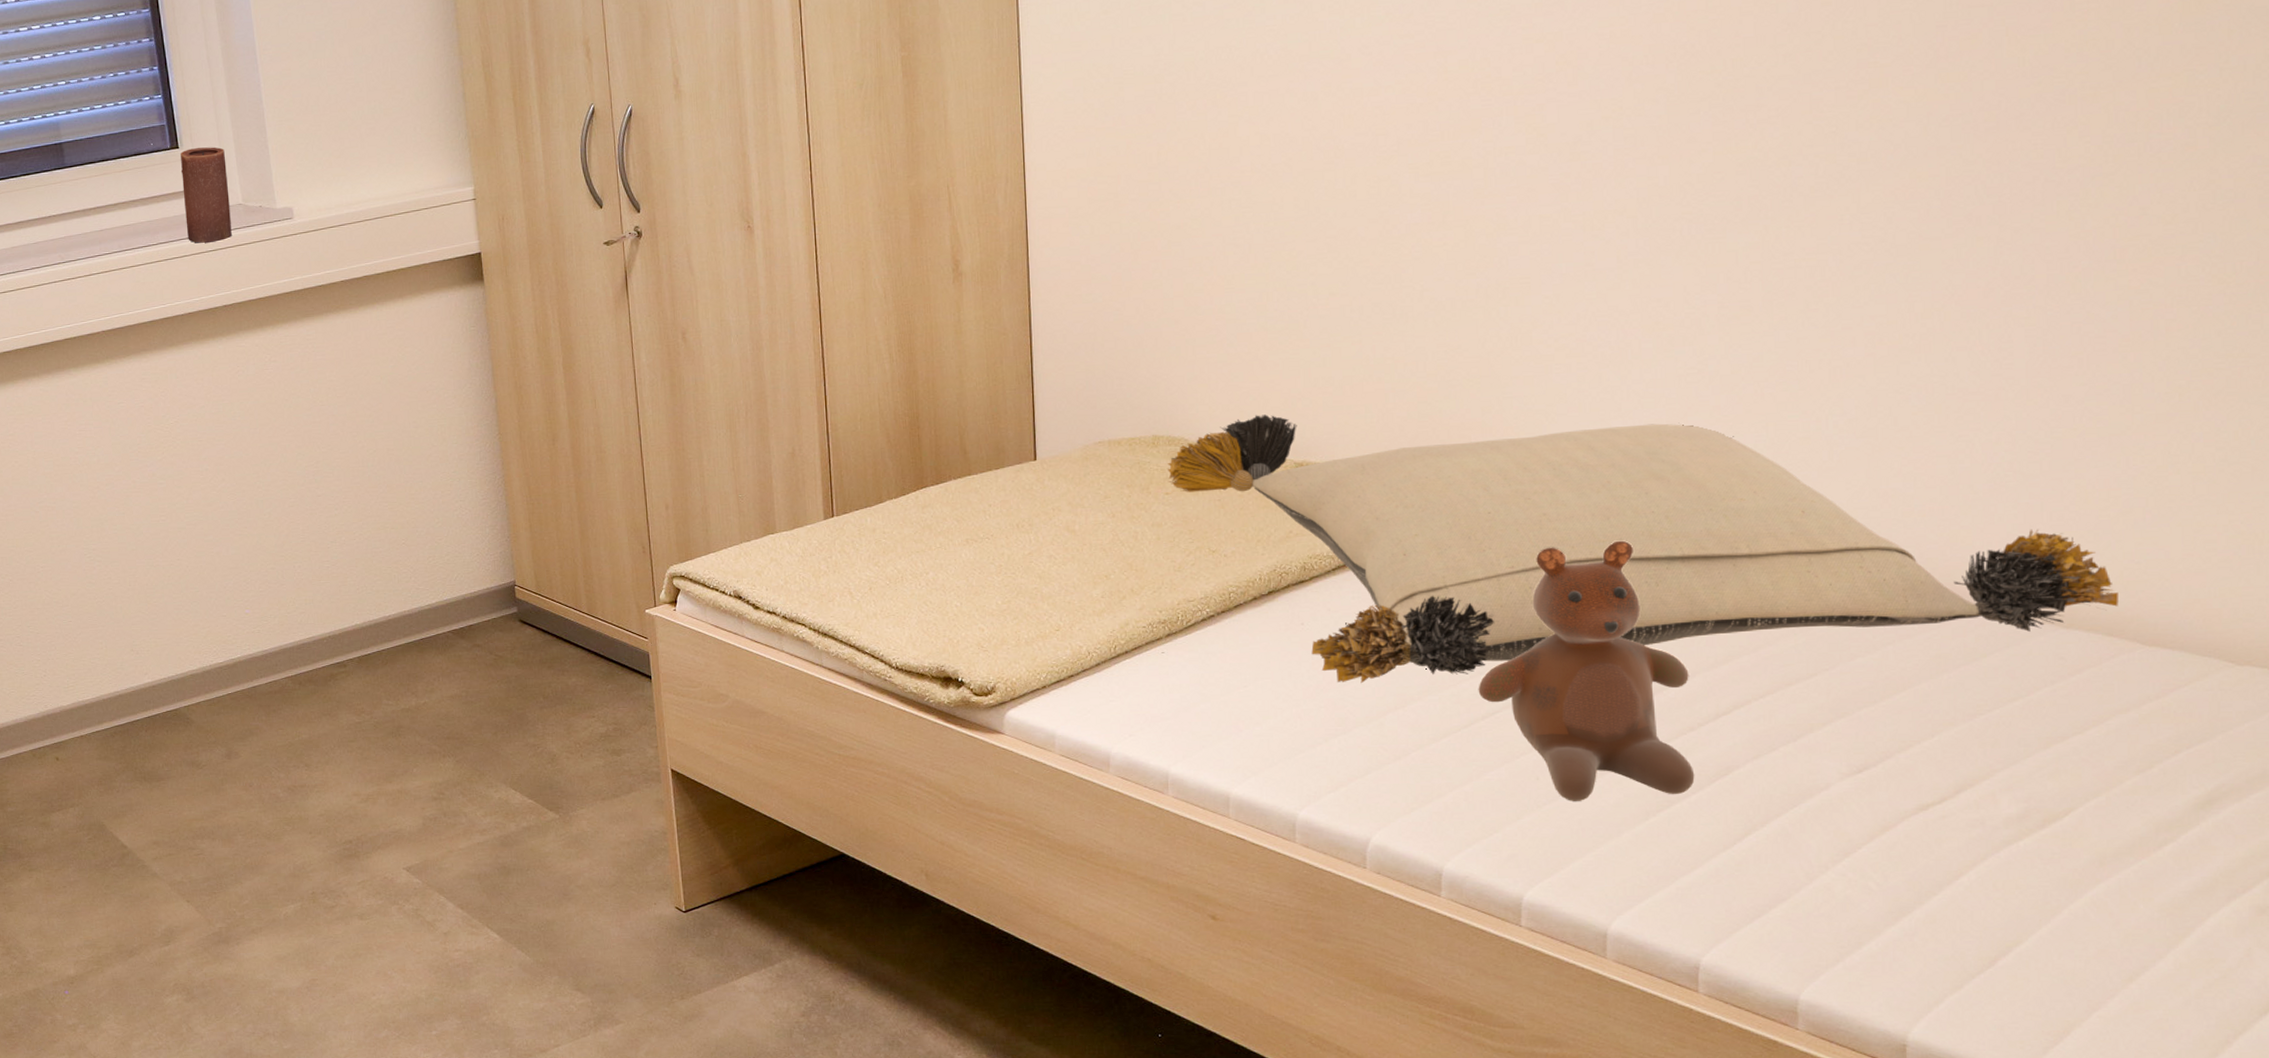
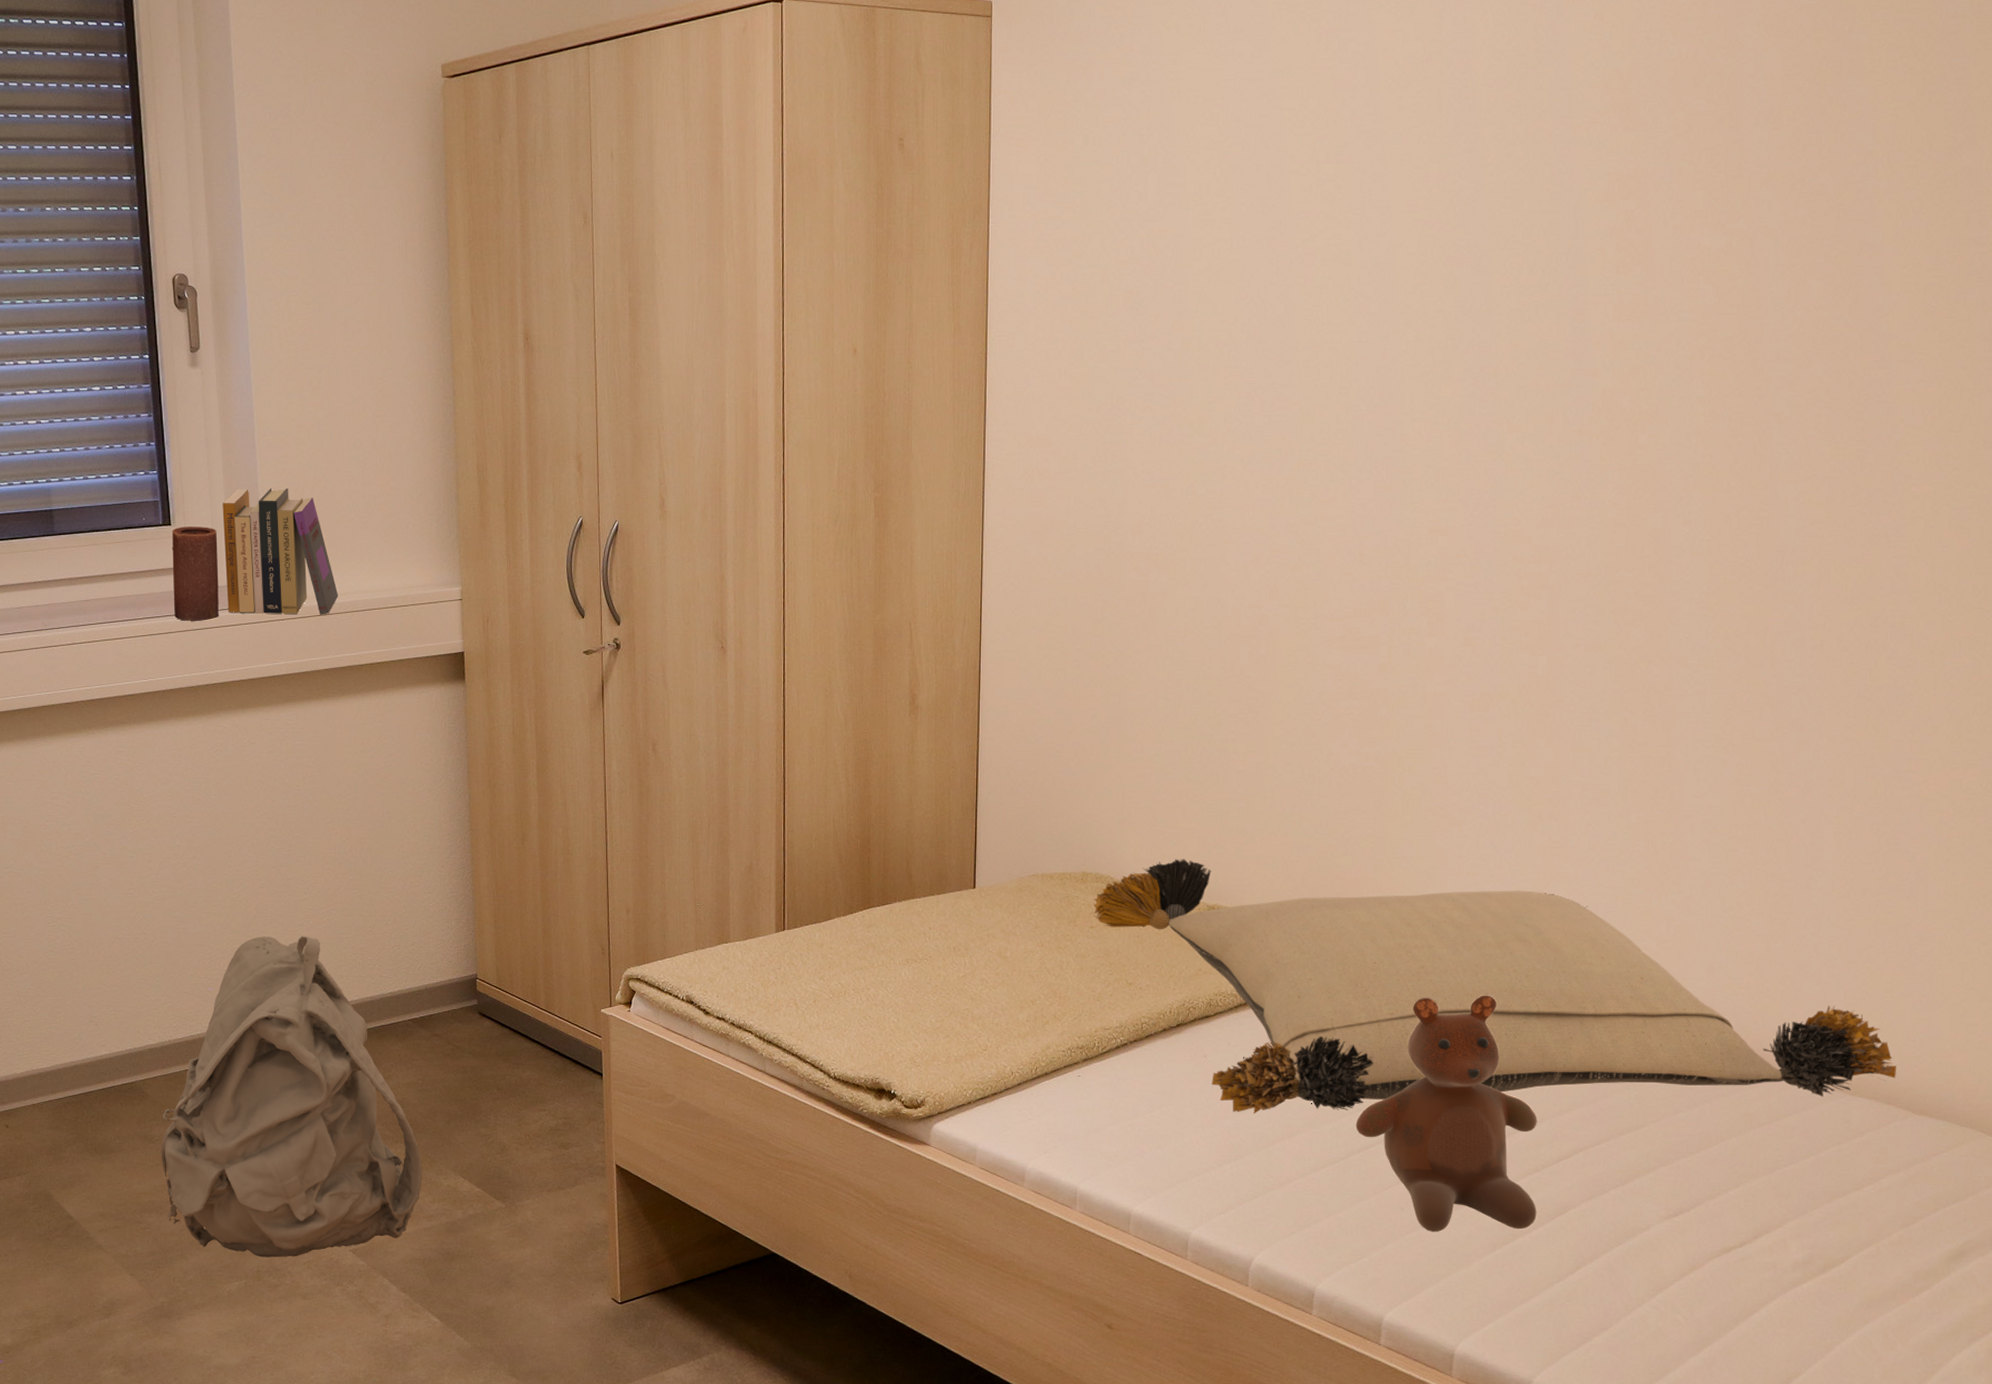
backpack: none [208,552,473,879] -> present [161,936,423,1258]
books: none [228,101,350,231] -> present [222,487,339,615]

